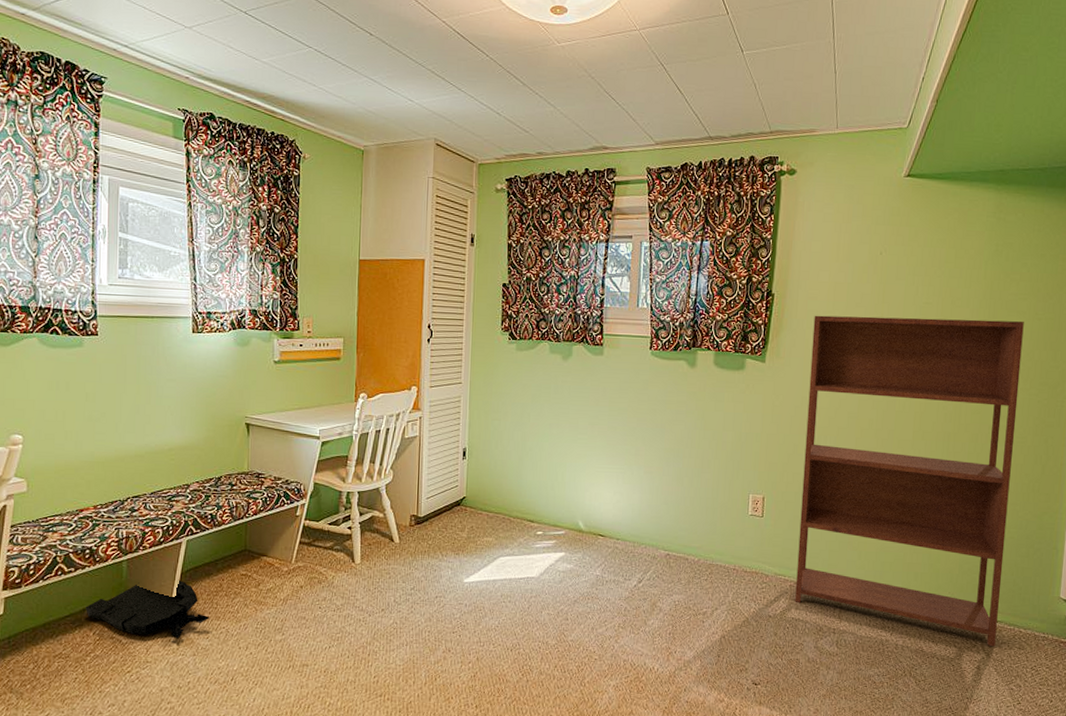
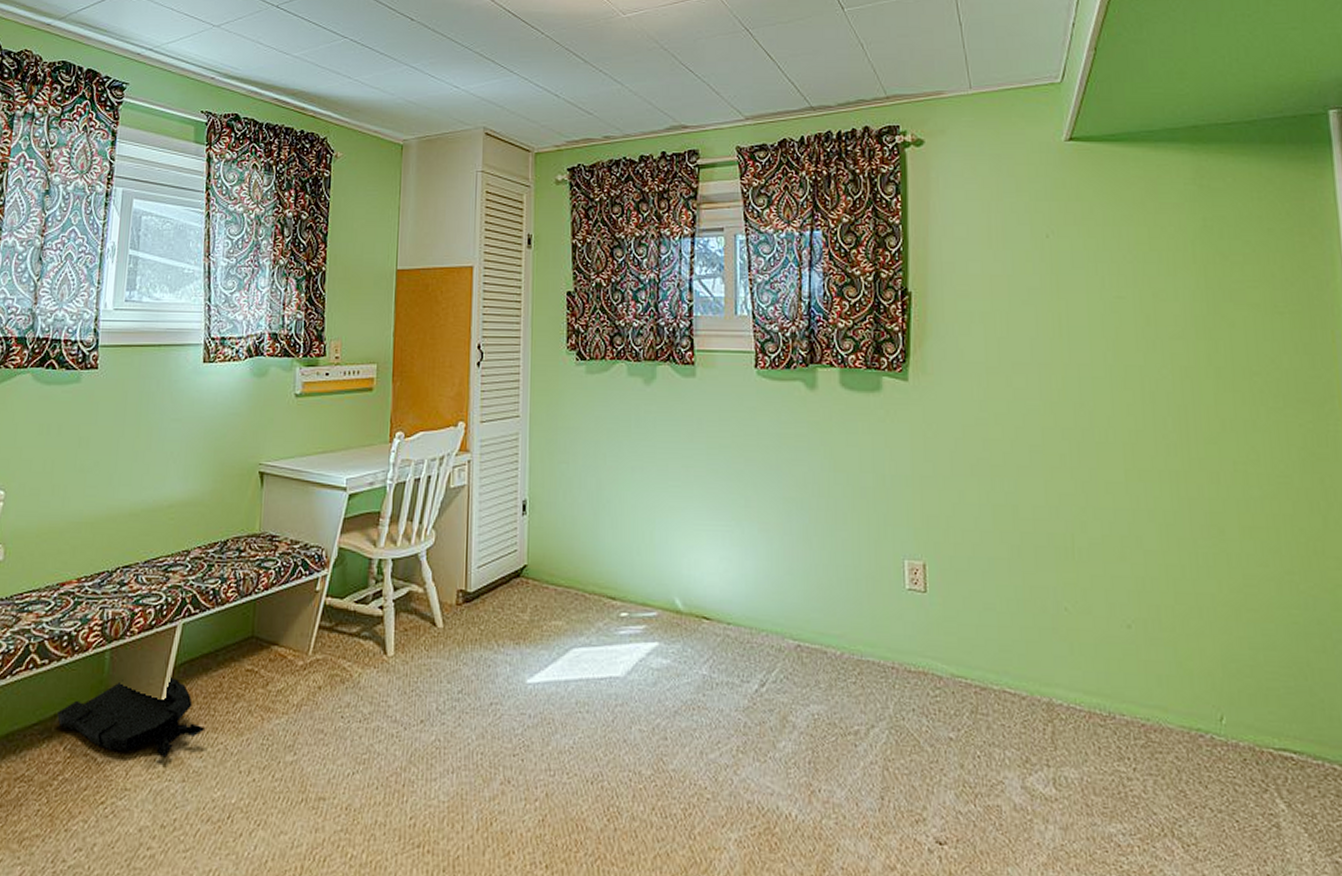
bookshelf: present [795,315,1024,647] -> none [967,316,1298,793]

